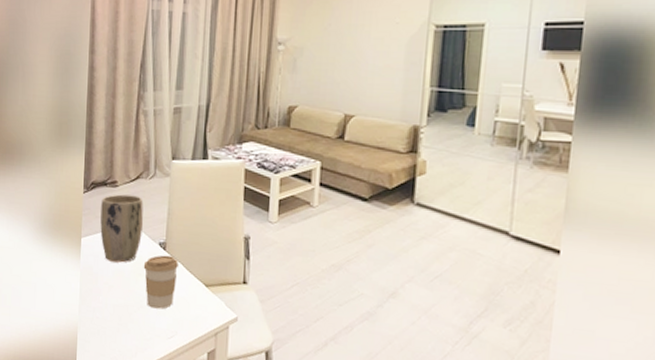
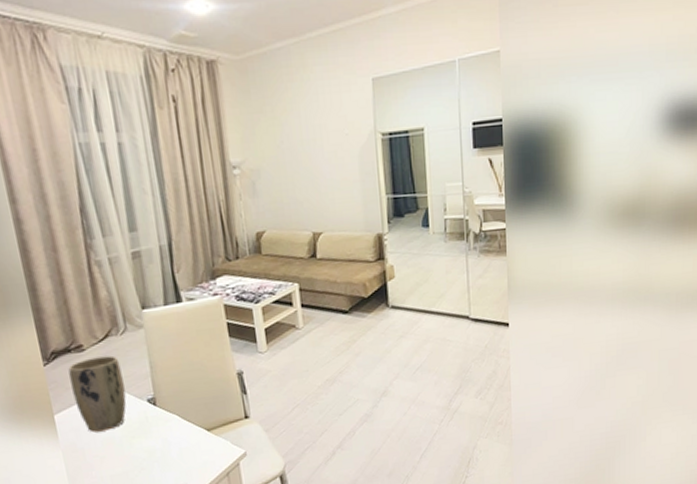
coffee cup: present [143,255,178,309] -> none [134,409,177,468]

